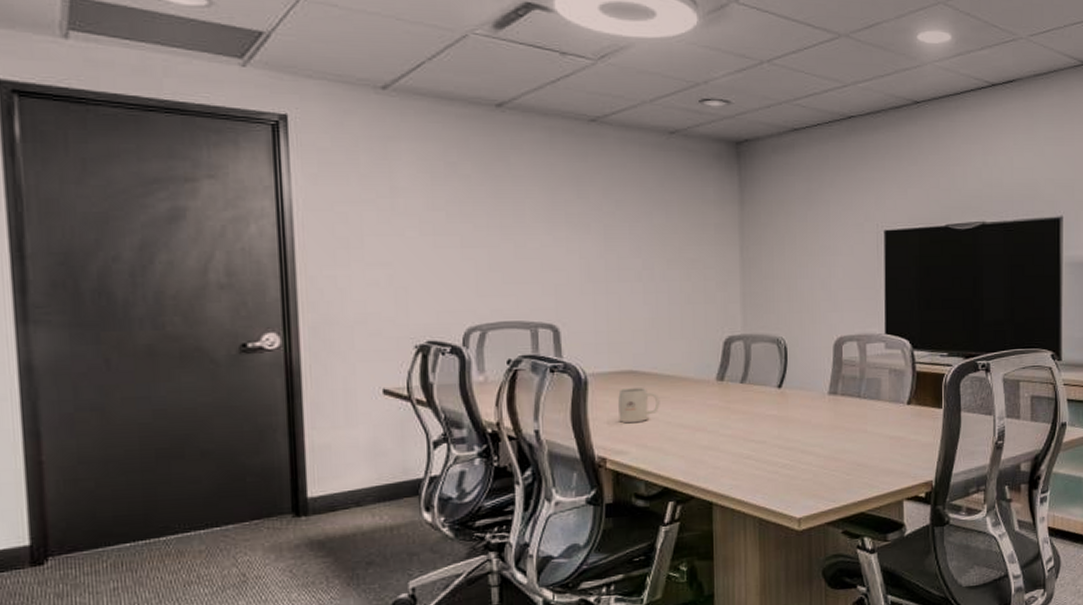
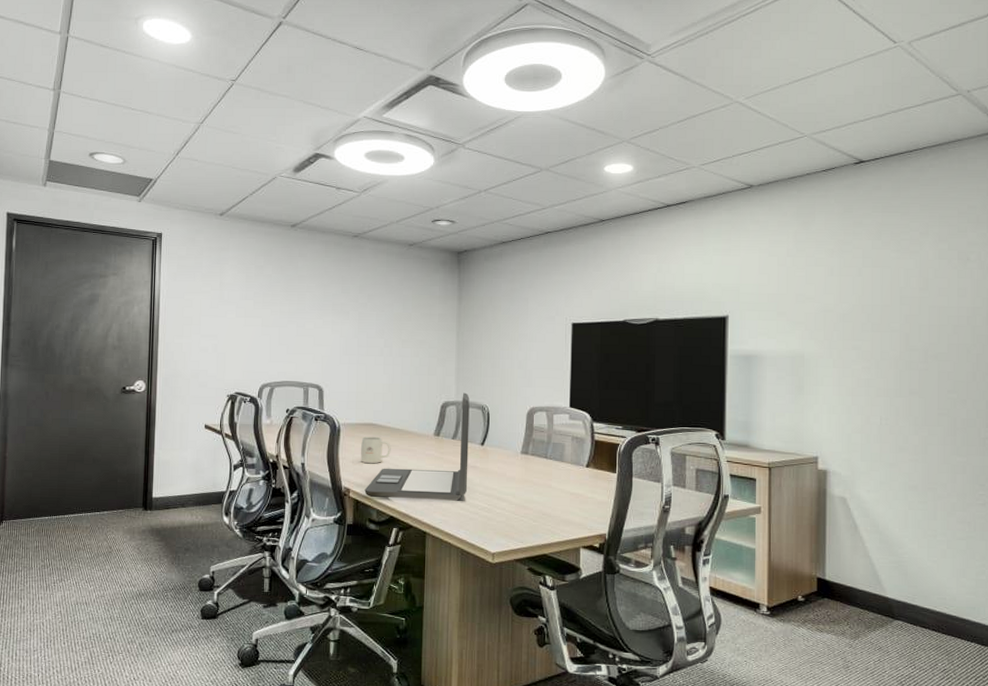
laptop: none [626,323,764,467] -> present [364,392,470,501]

